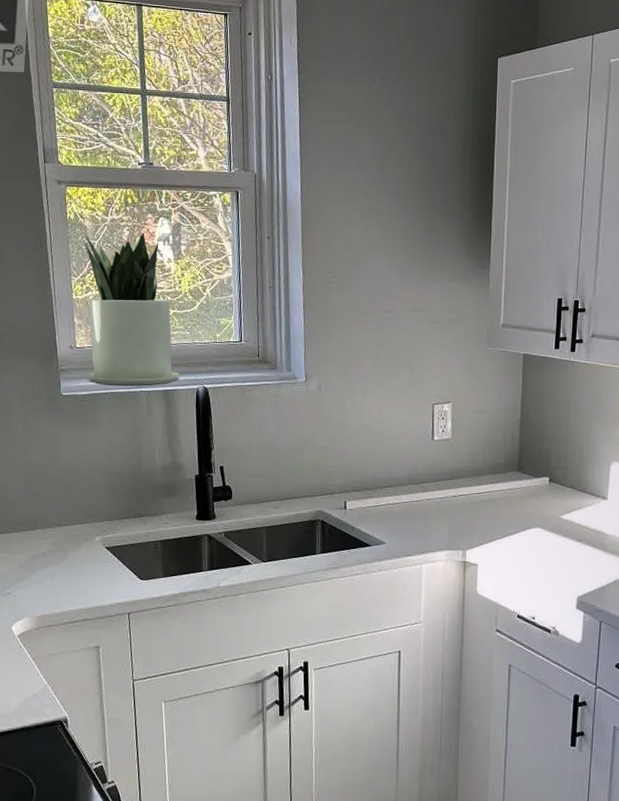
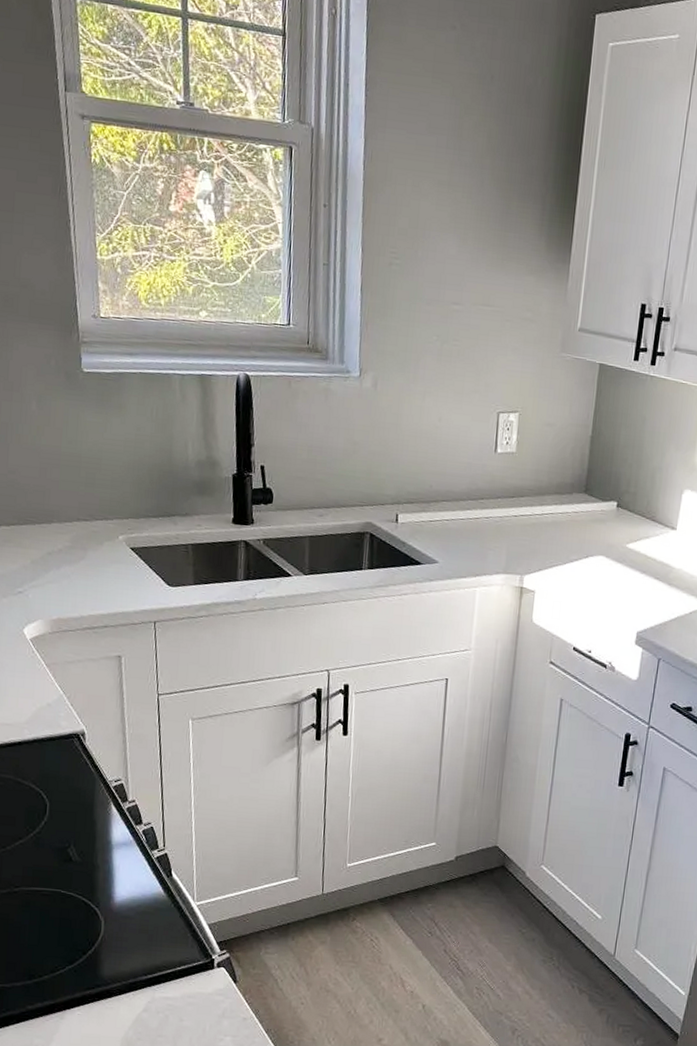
planter: present [83,232,182,387] -> none [108,182,221,369]

